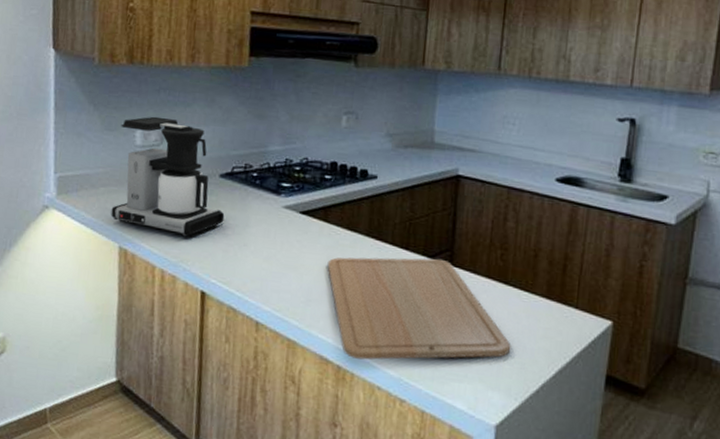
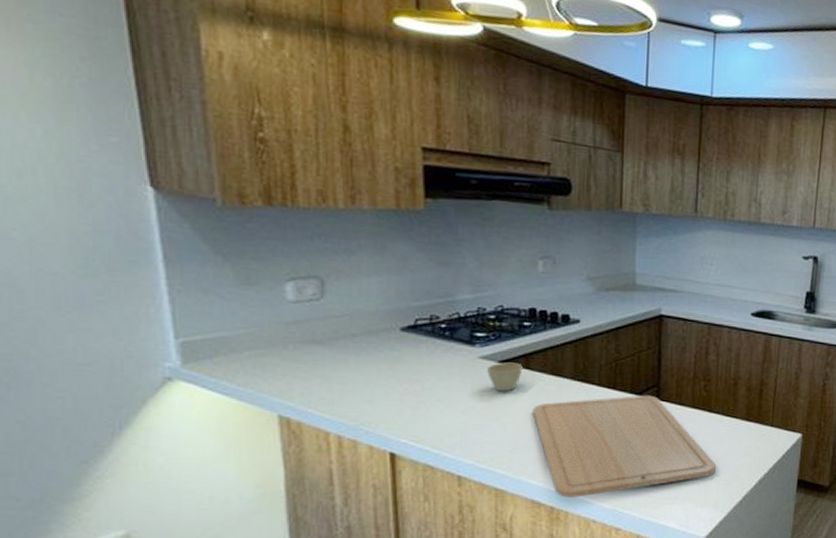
coffee maker: present [110,116,225,237] -> none [263,267,411,398]
cup: none [289,213,321,243] -> present [487,362,523,392]

